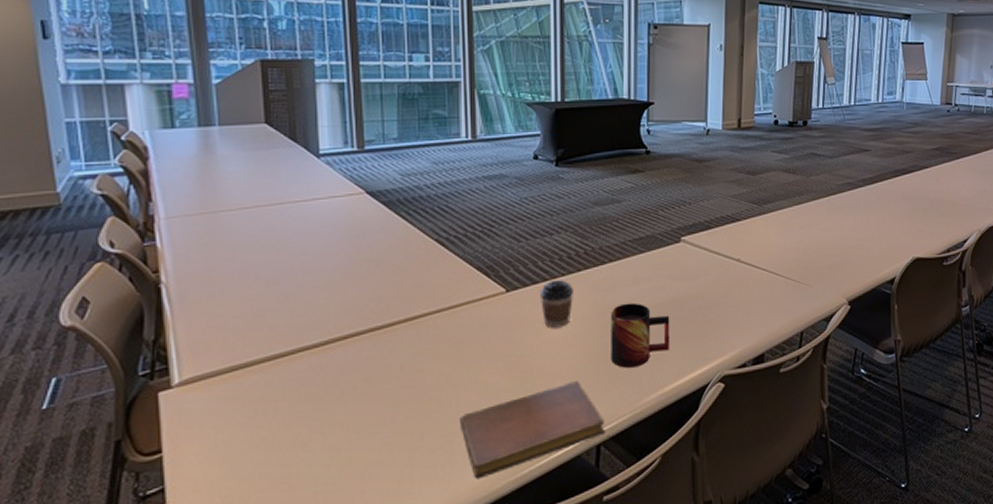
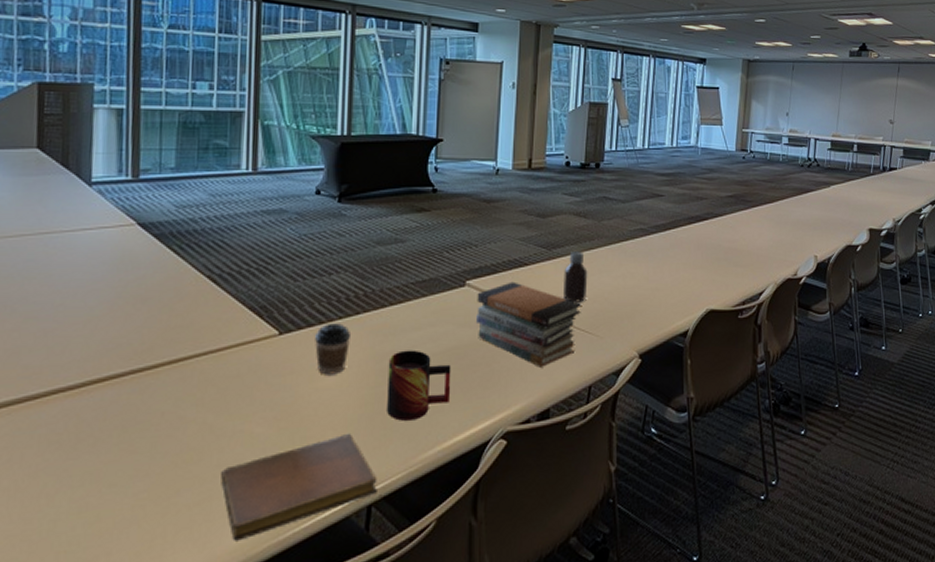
book stack: none [691,236,792,316] -> present [475,281,581,368]
bottle: none [774,206,798,255] -> present [564,251,588,303]

